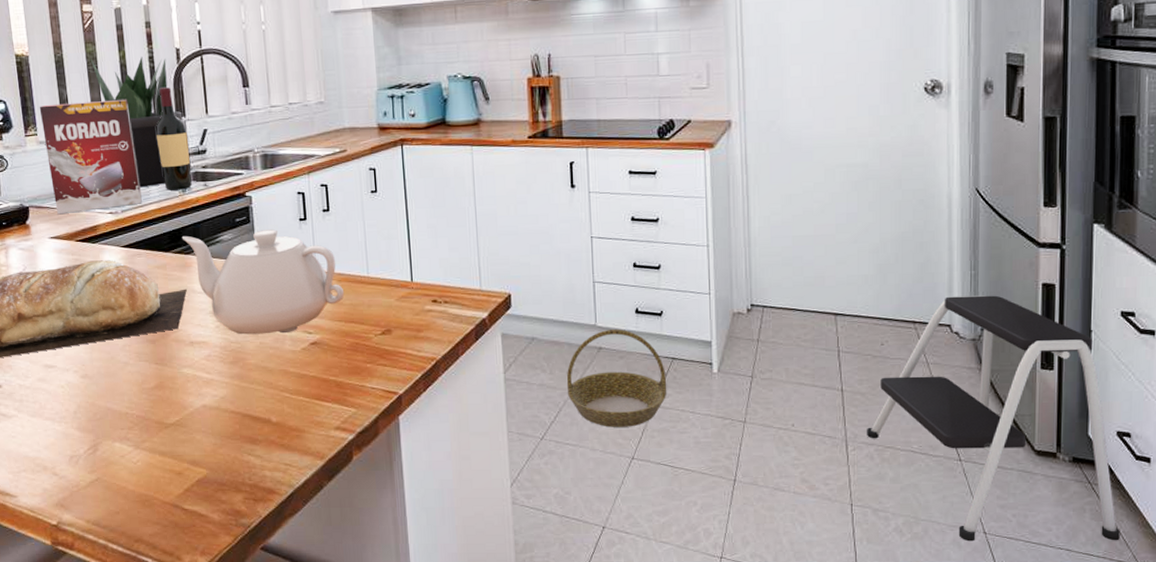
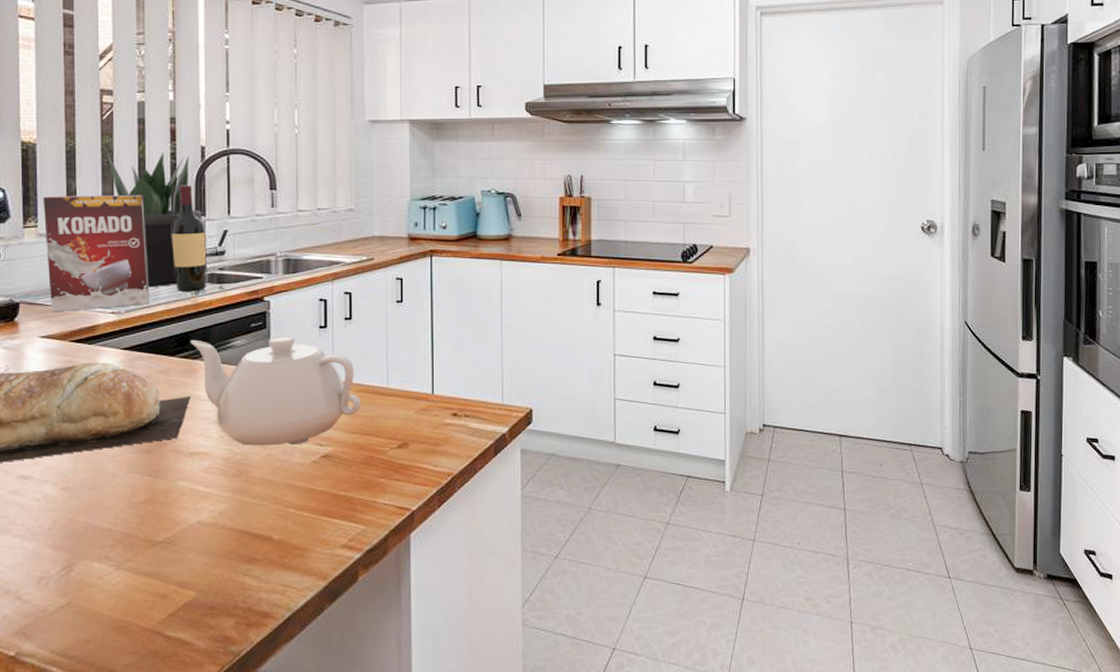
basket: present [566,328,667,427] -> none [583,446,682,546]
step stool: present [867,295,1120,542] -> none [867,420,1088,657]

